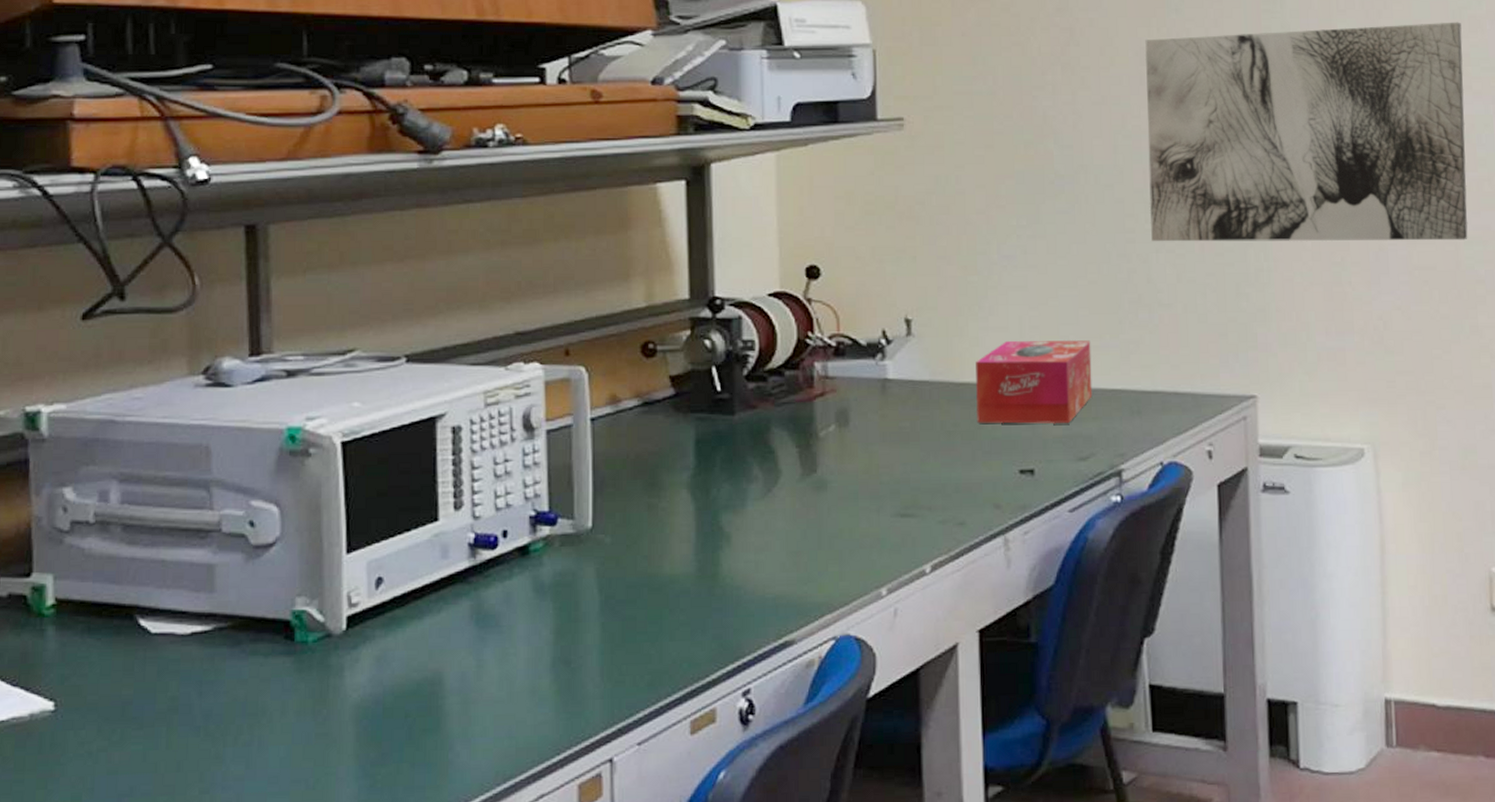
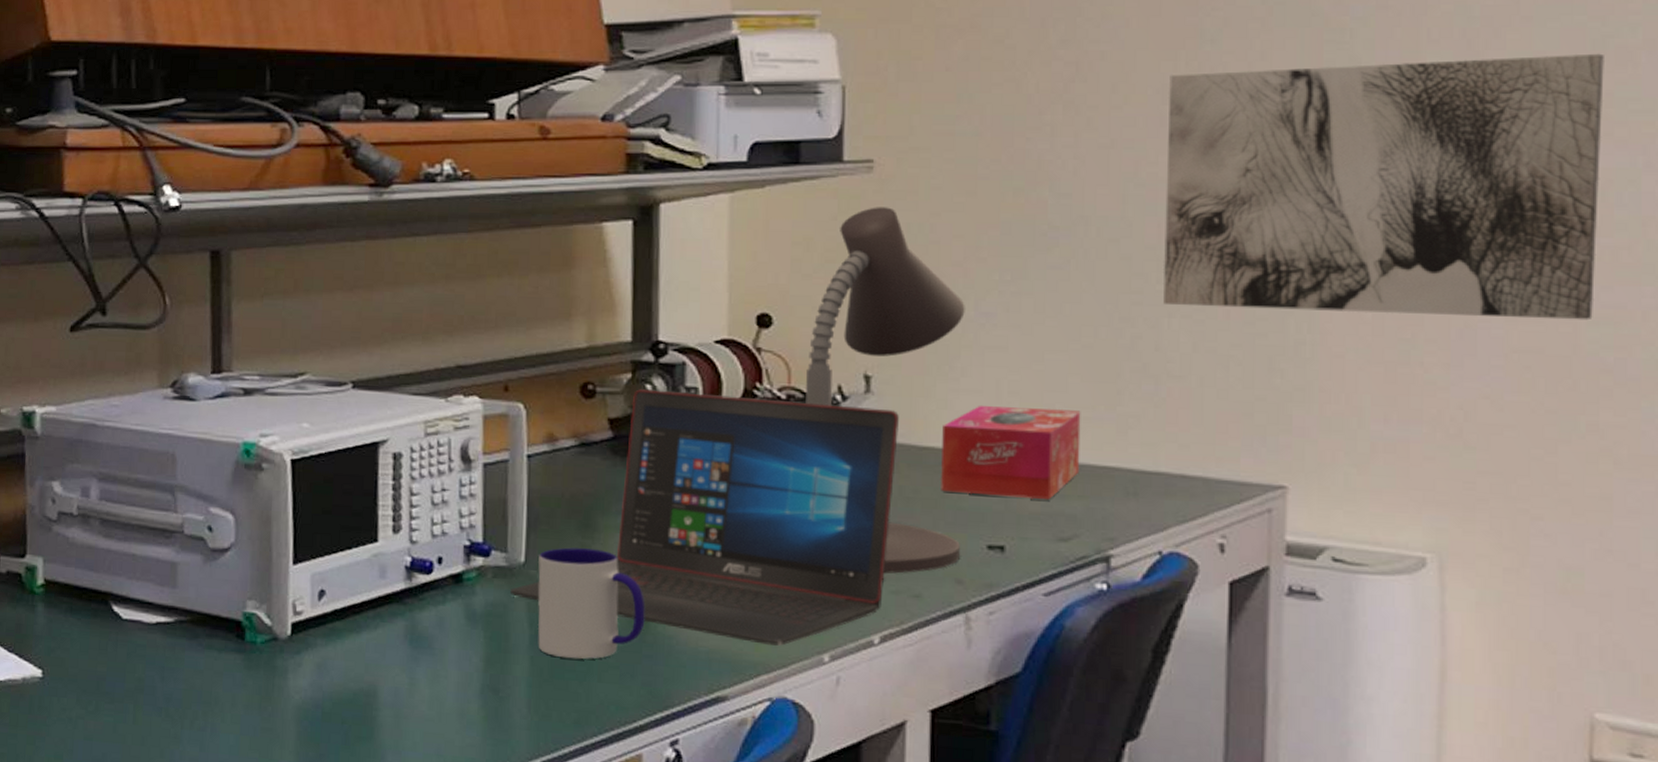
laptop: none [579,344,938,585] -> present [510,388,899,646]
mug: none [606,507,713,621] -> present [538,547,645,659]
desk lamp: none [854,161,996,506] -> present [806,207,965,574]

